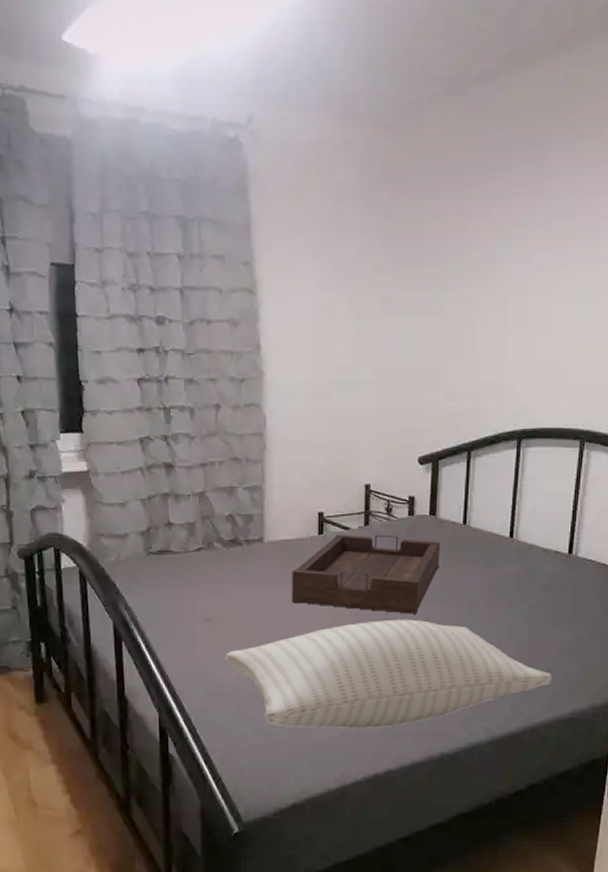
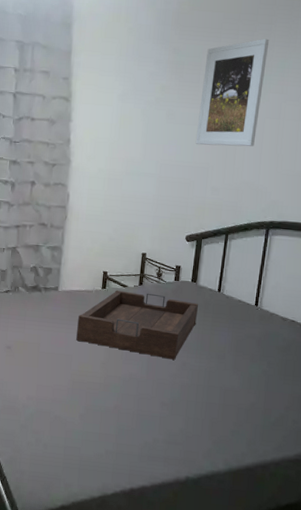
pillow: present [225,619,553,728] -> none [19,362,283,450]
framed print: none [421,190,507,339] -> present [195,38,270,147]

